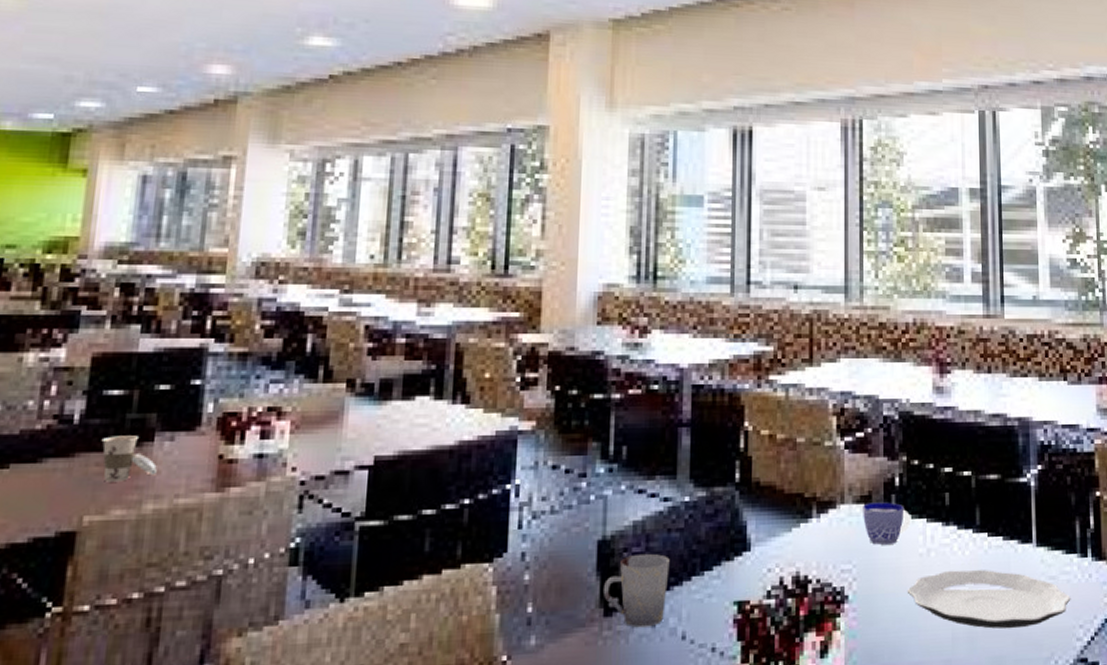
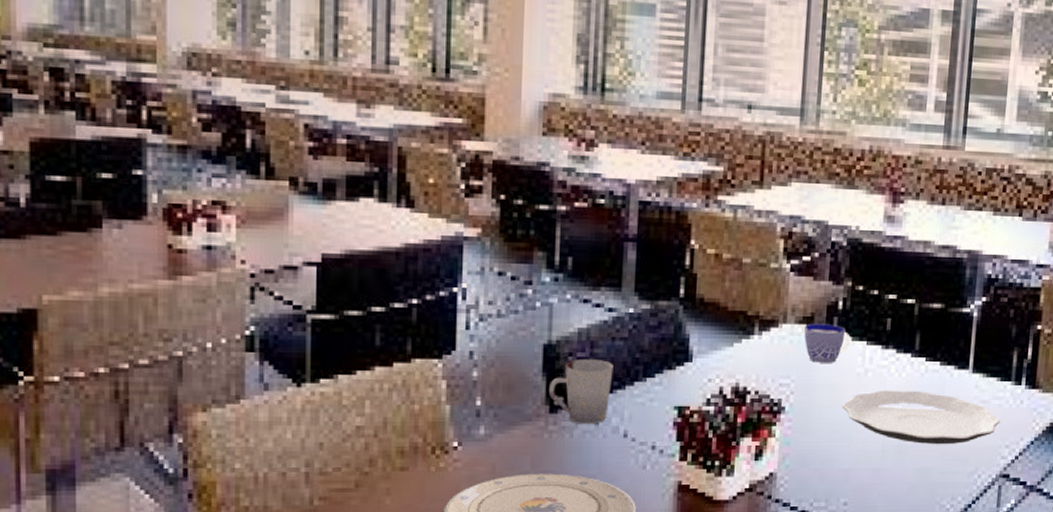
cup: present [101,435,157,482] -> none [50,221,108,265]

